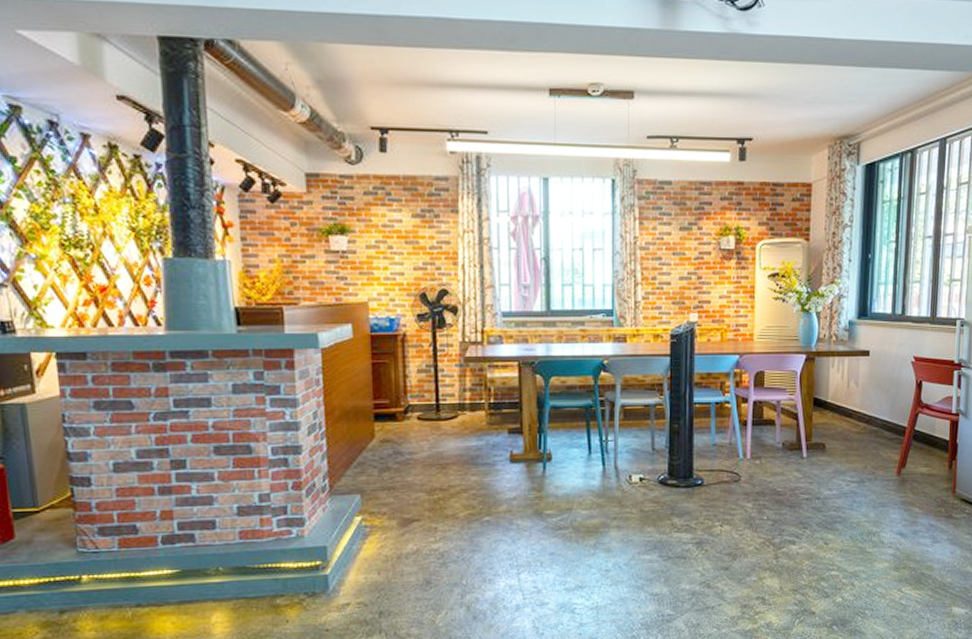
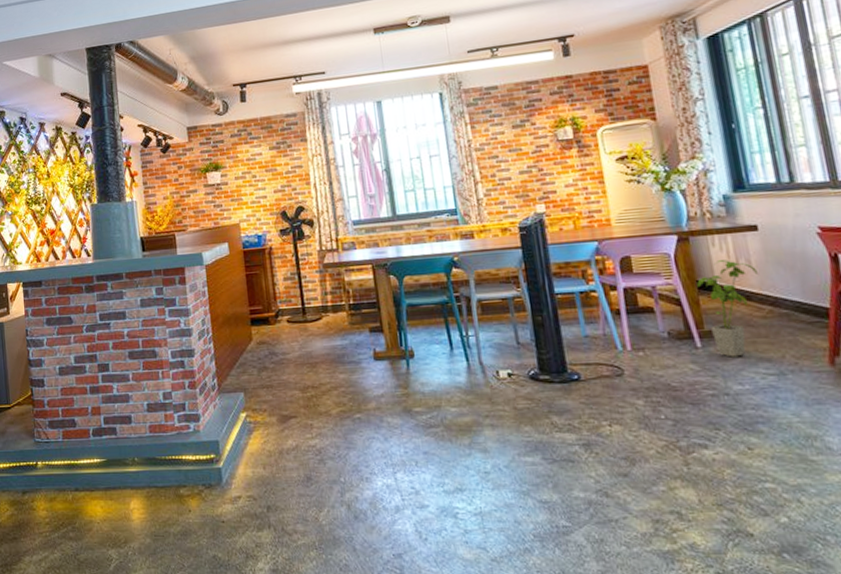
house plant: none [813,380,861,467] -> present [697,260,757,357]

